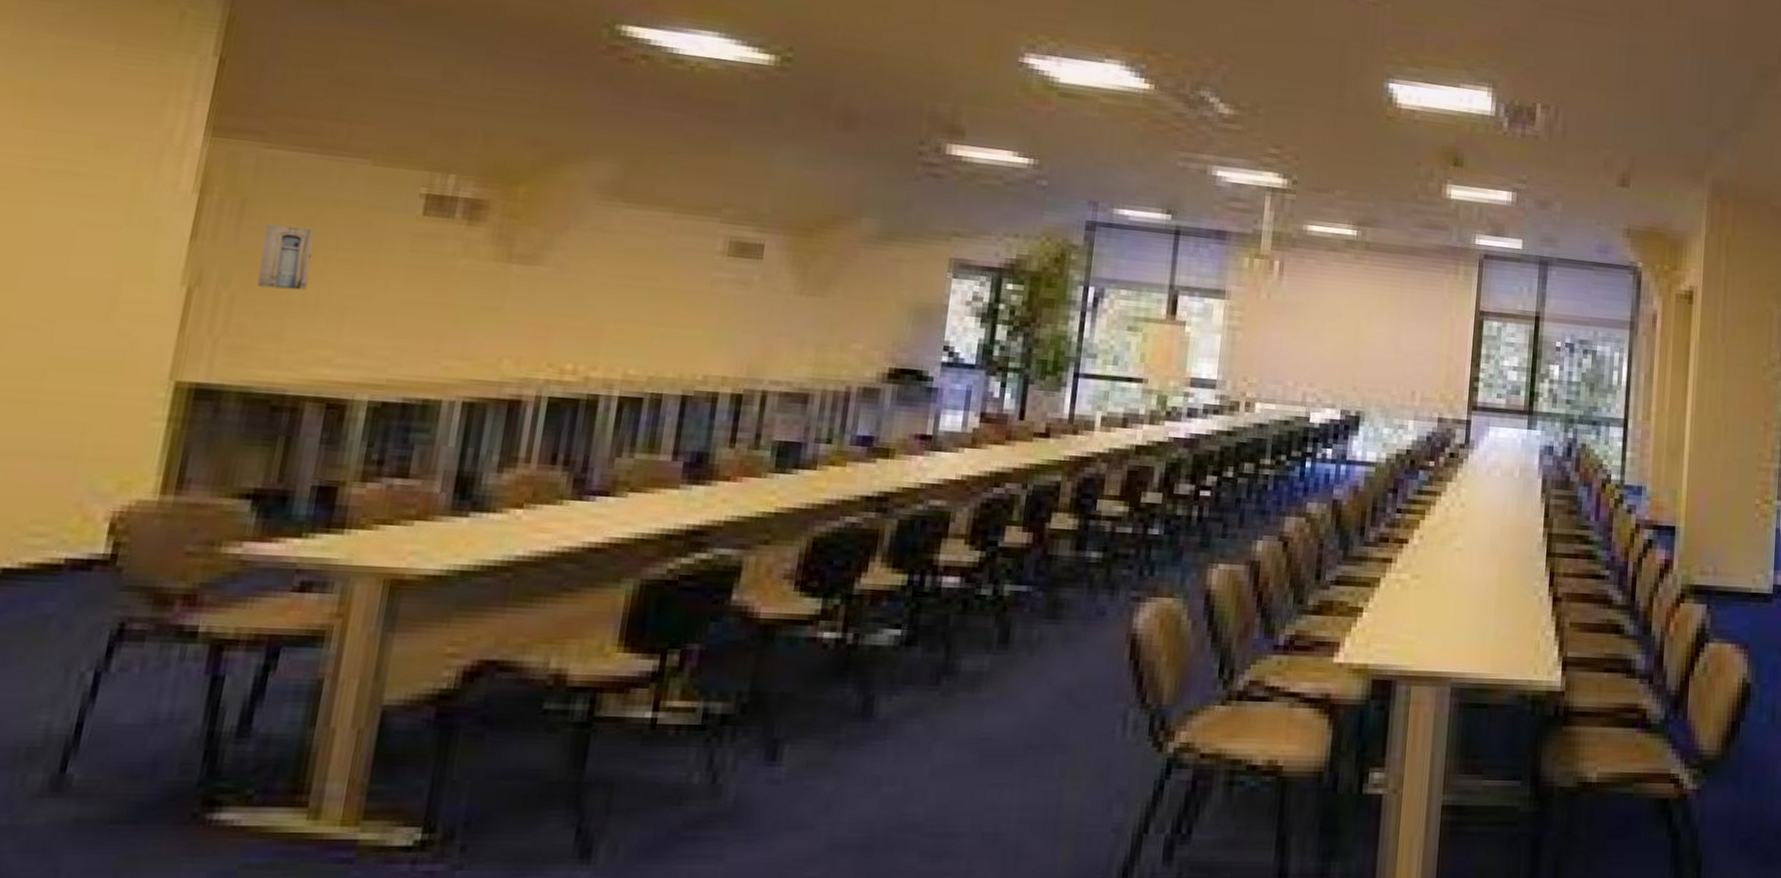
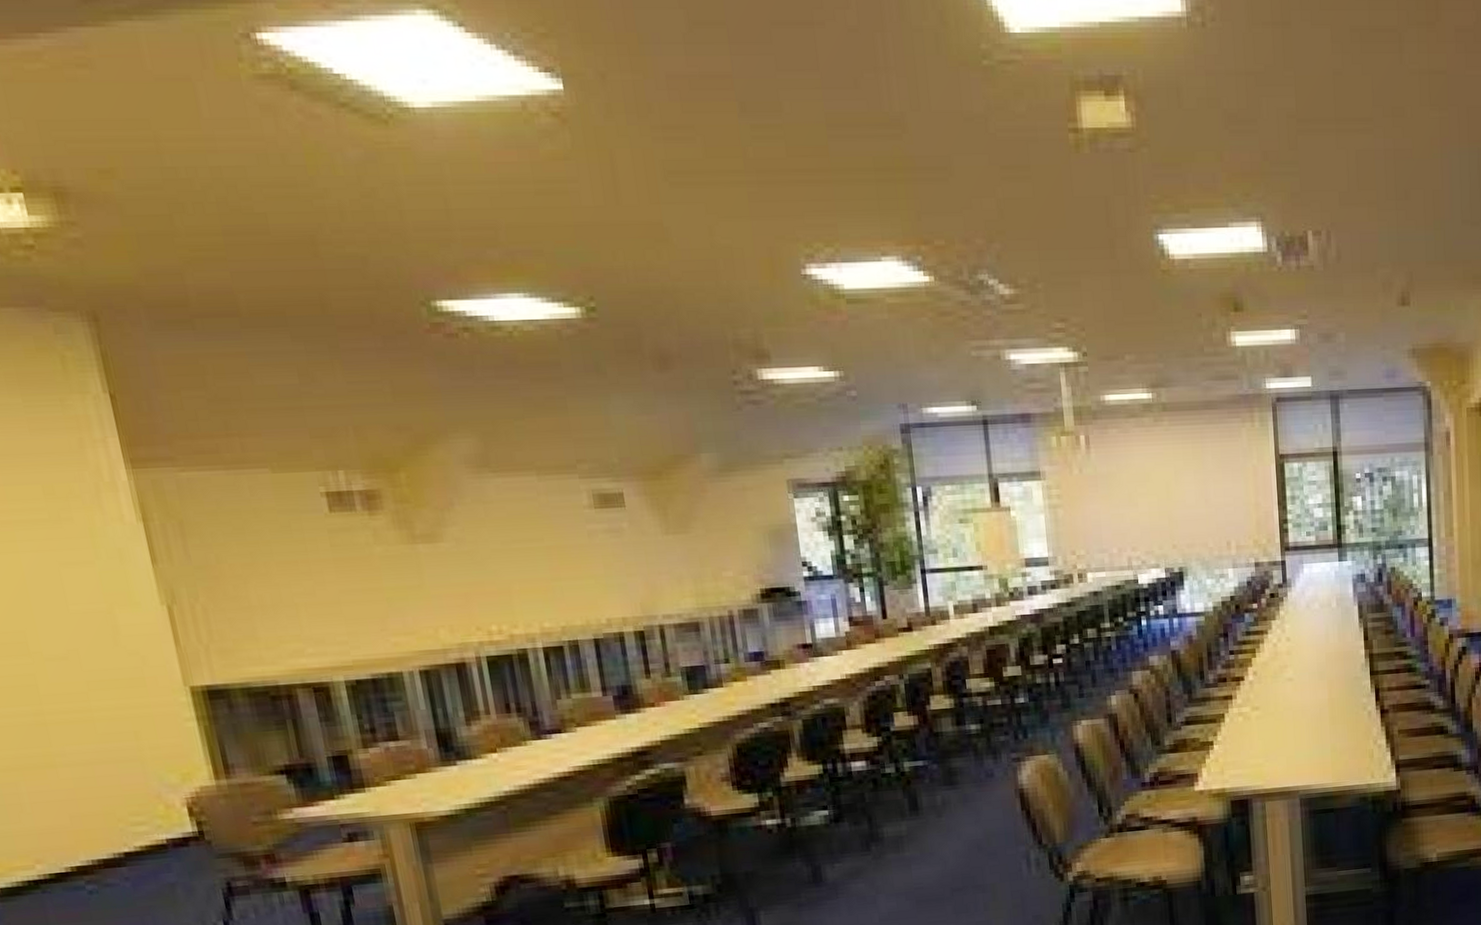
wall art: present [256,224,315,291] -> none [207,539,261,597]

